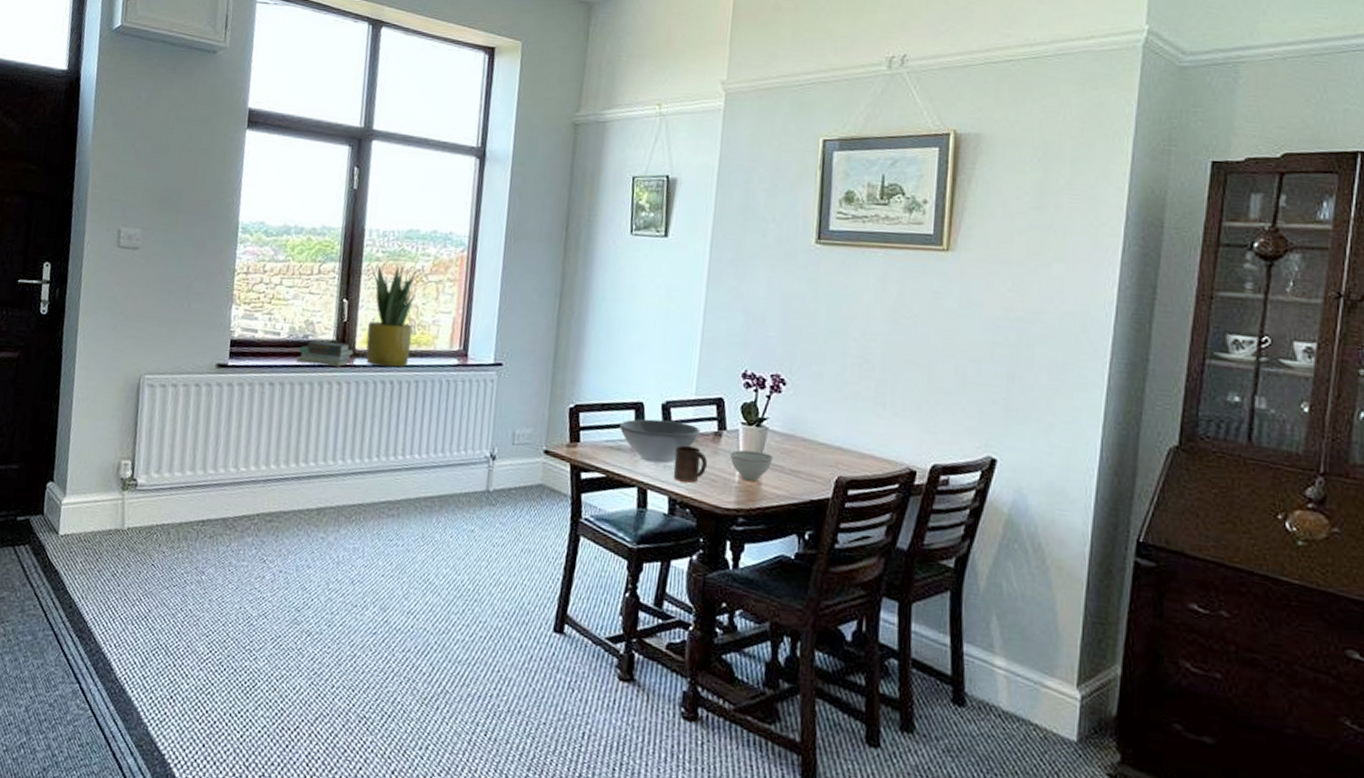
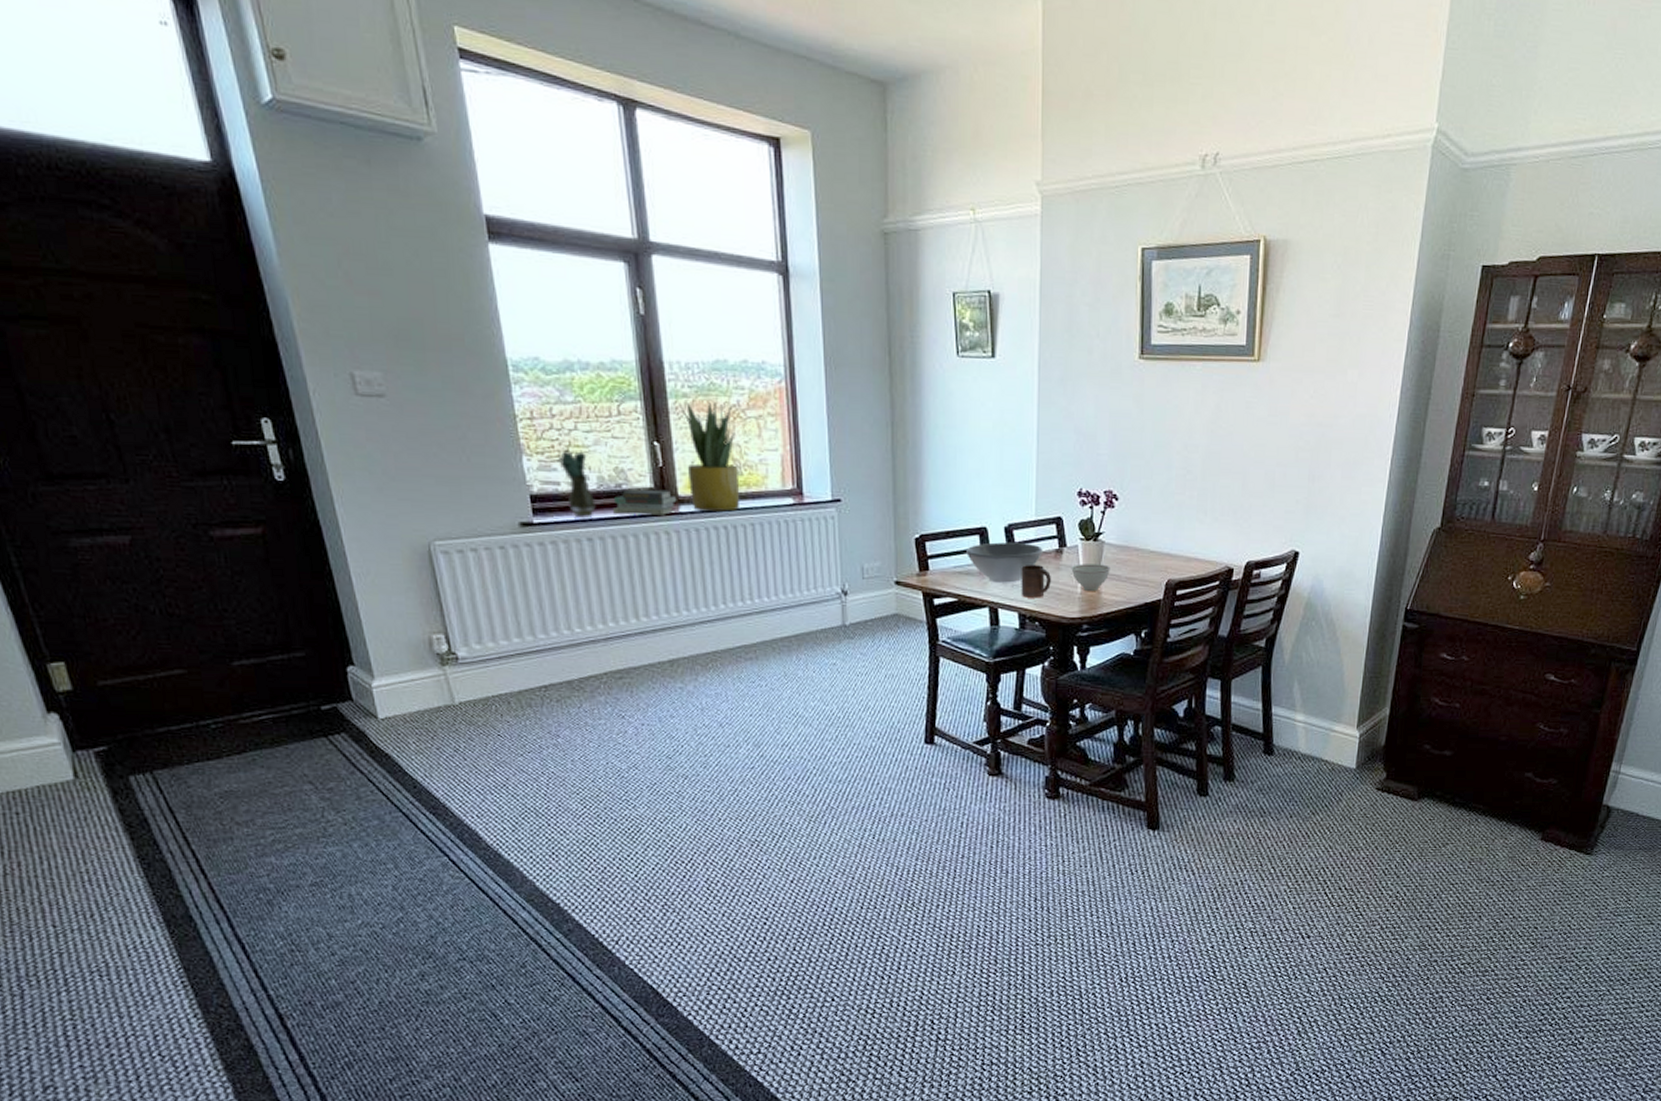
vase: none [259,299,285,365] -> present [557,447,596,519]

